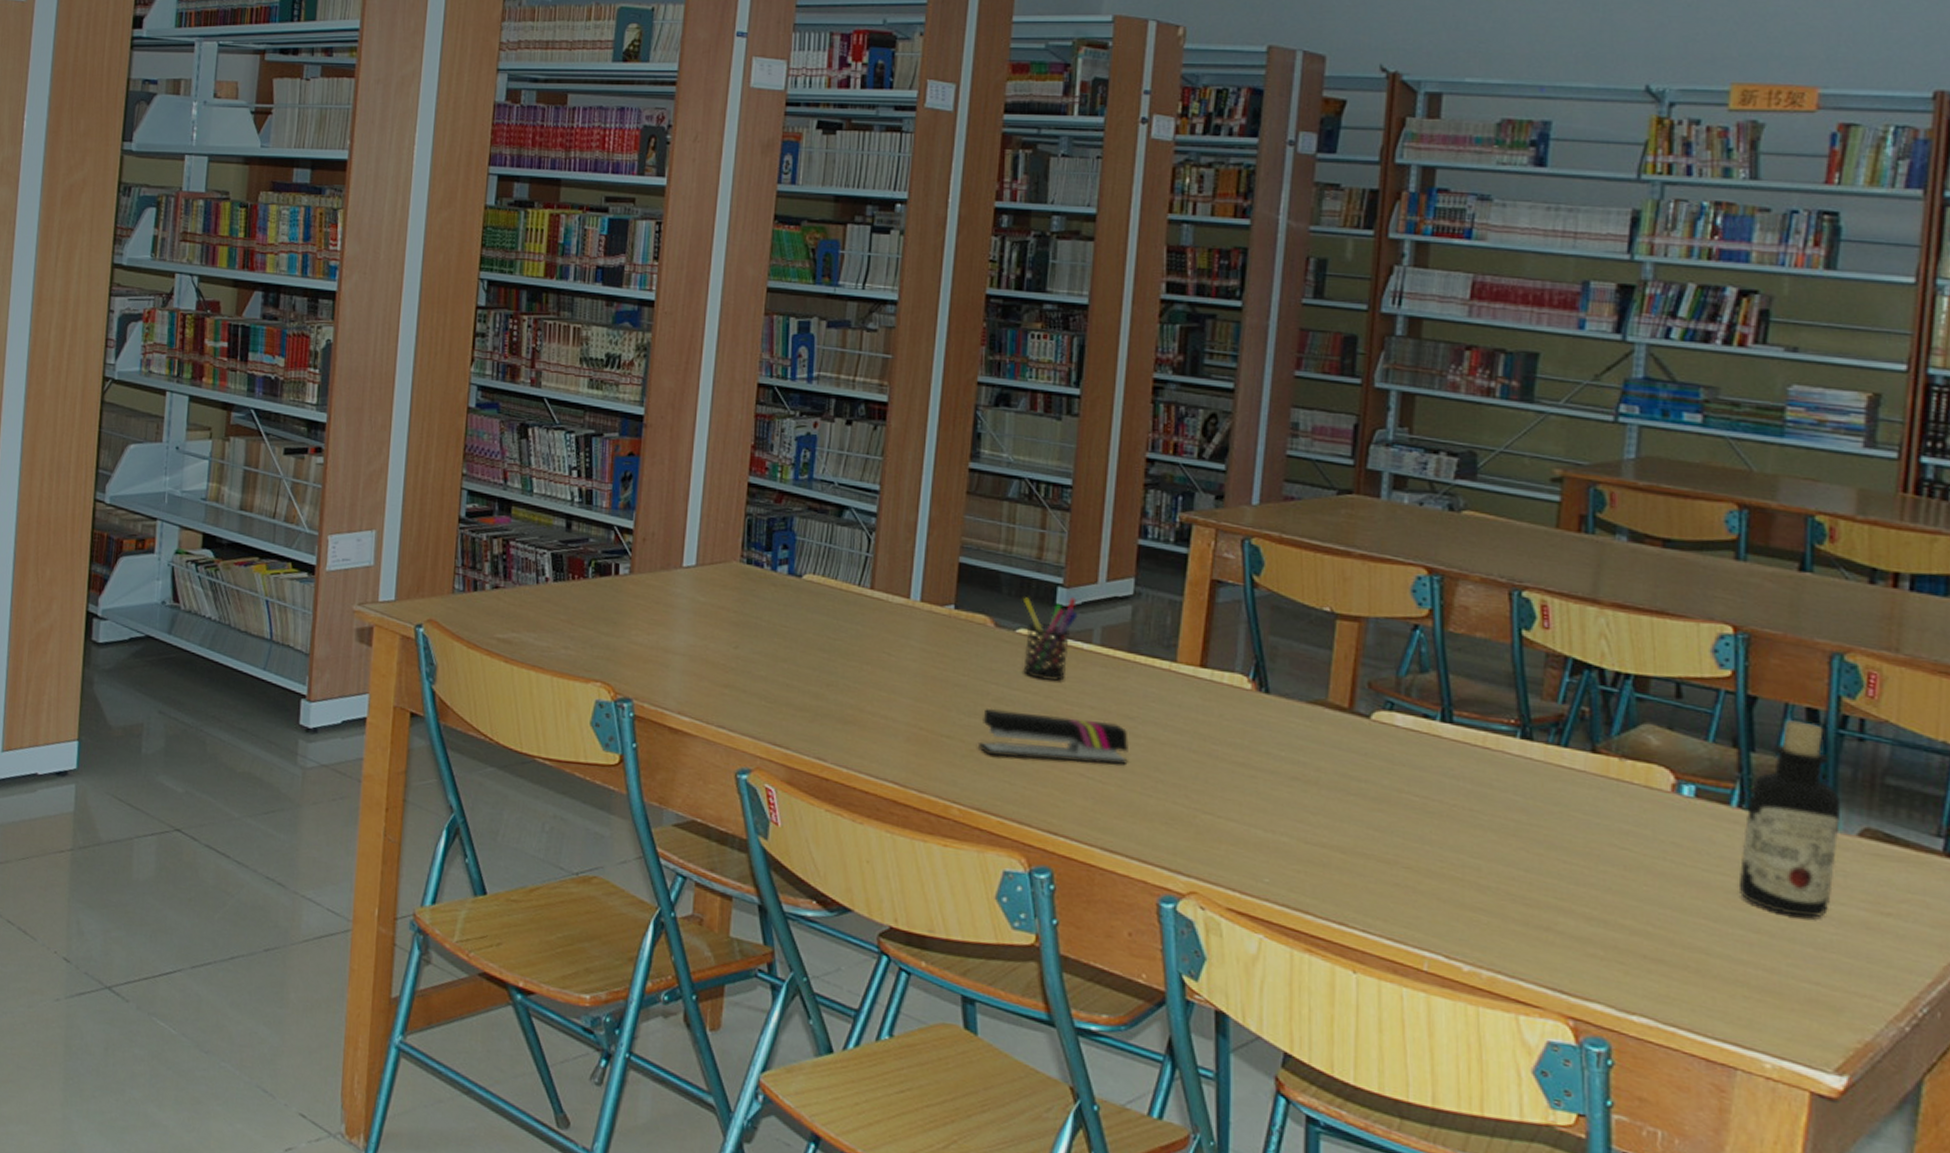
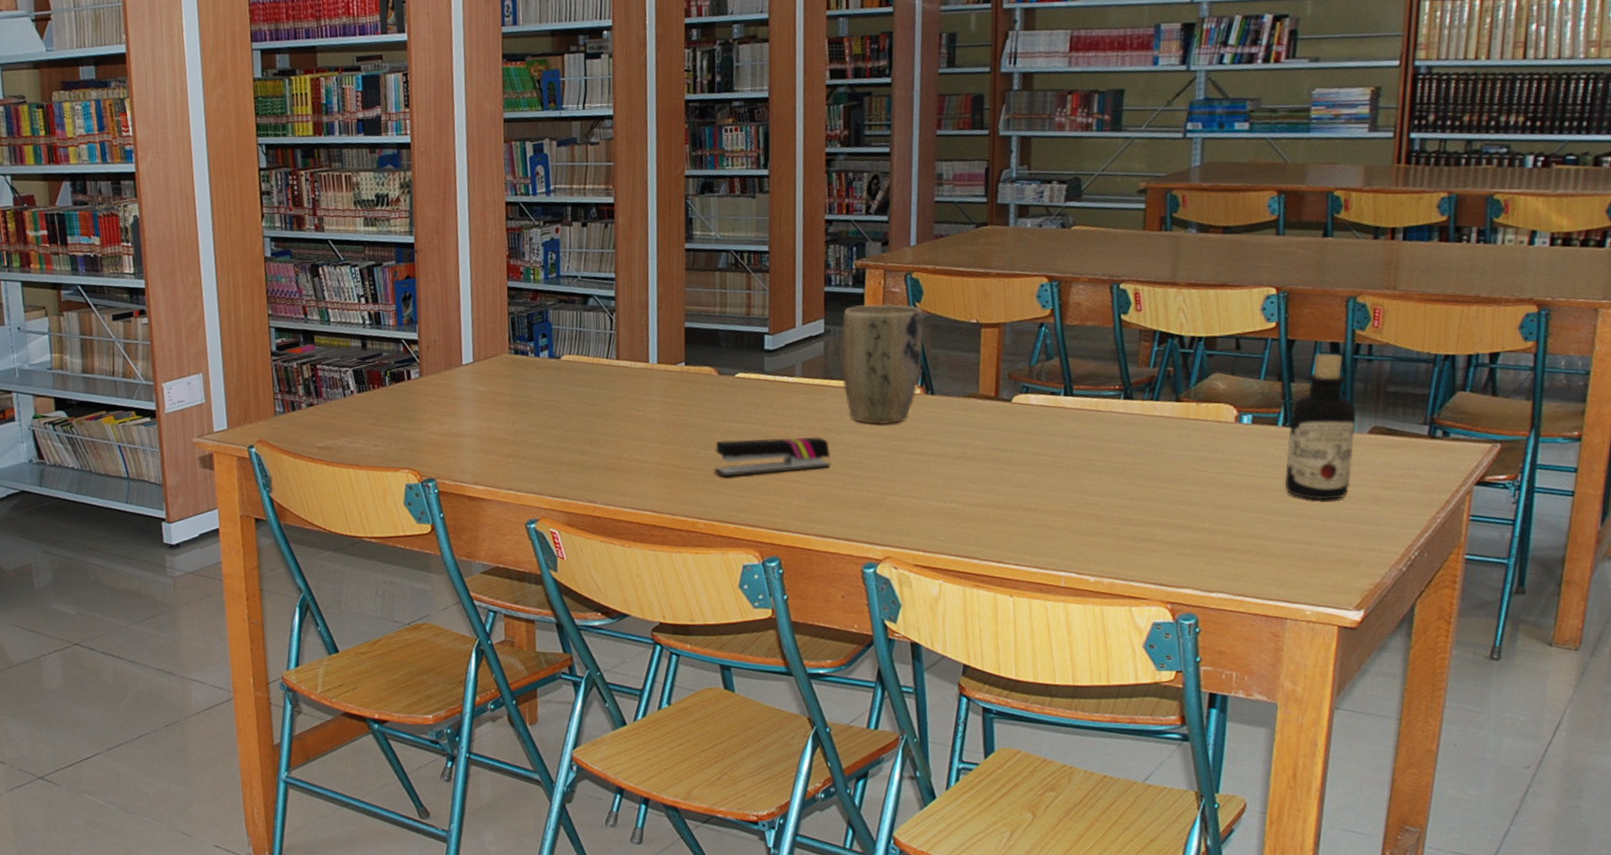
pen holder: present [1022,596,1078,682] -> none [738,341,782,412]
plant pot: none [1151,568,1263,723] -> present [841,303,924,425]

